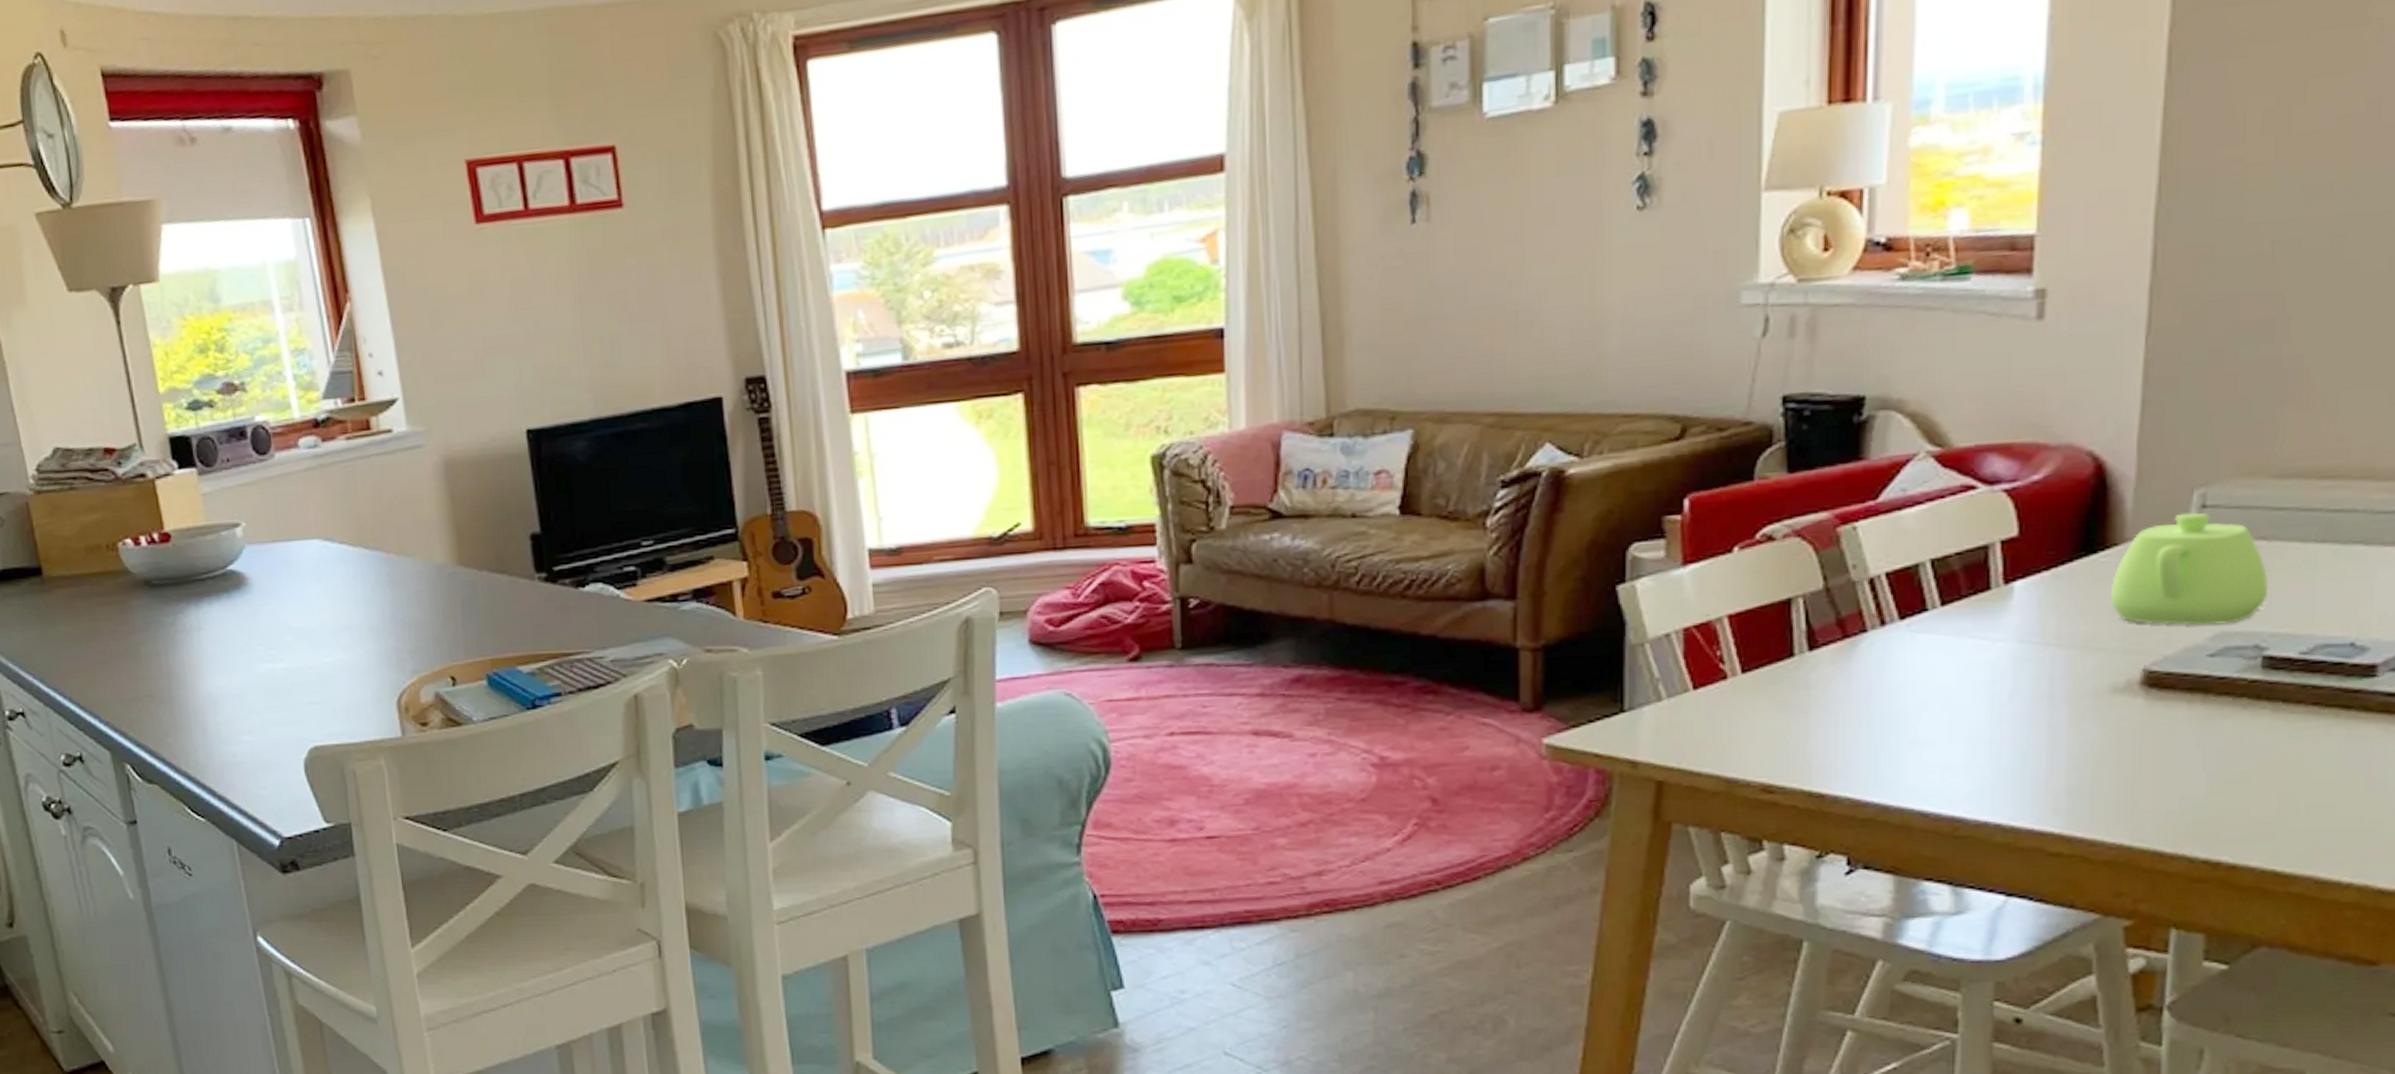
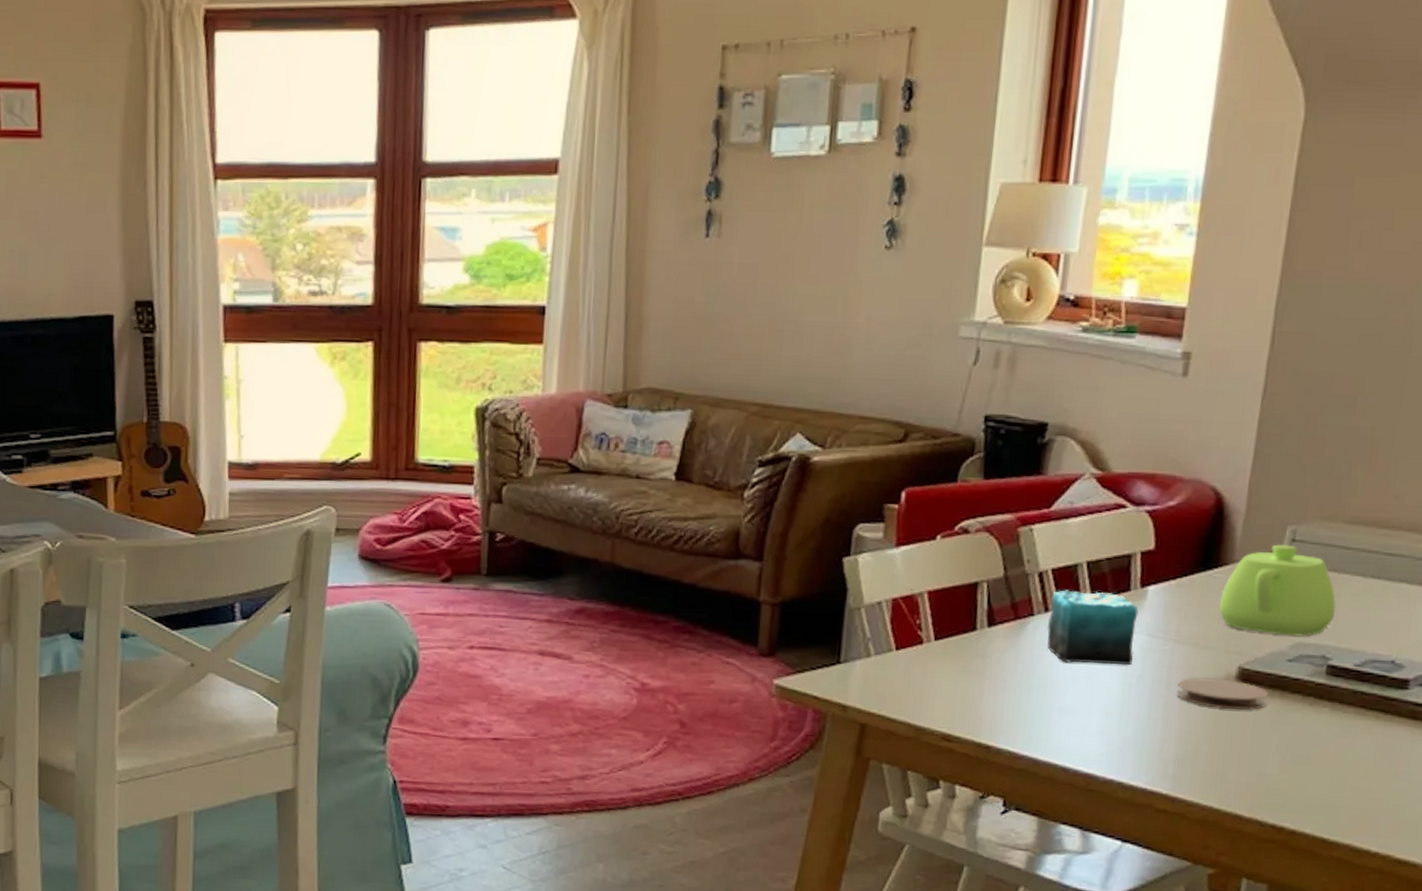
candle: none [1885,594,2004,685] -> present [1046,590,1139,666]
coaster: none [2063,685,2187,723] -> present [1176,677,1269,710]

